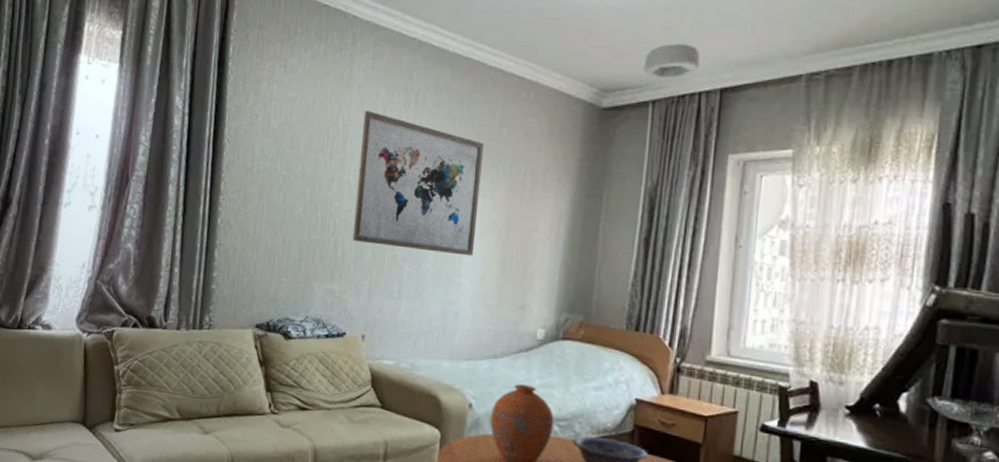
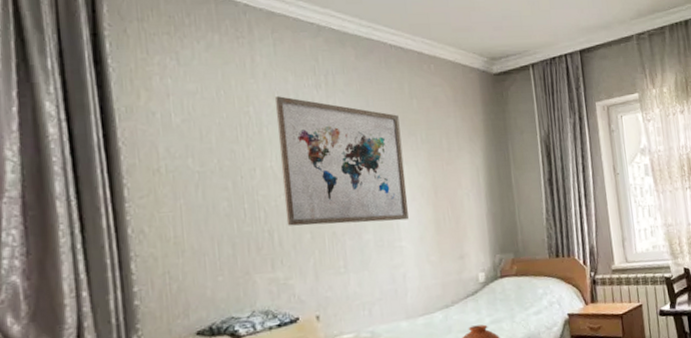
ceiling light: present [643,44,700,80] -> none [519,16,562,46]

